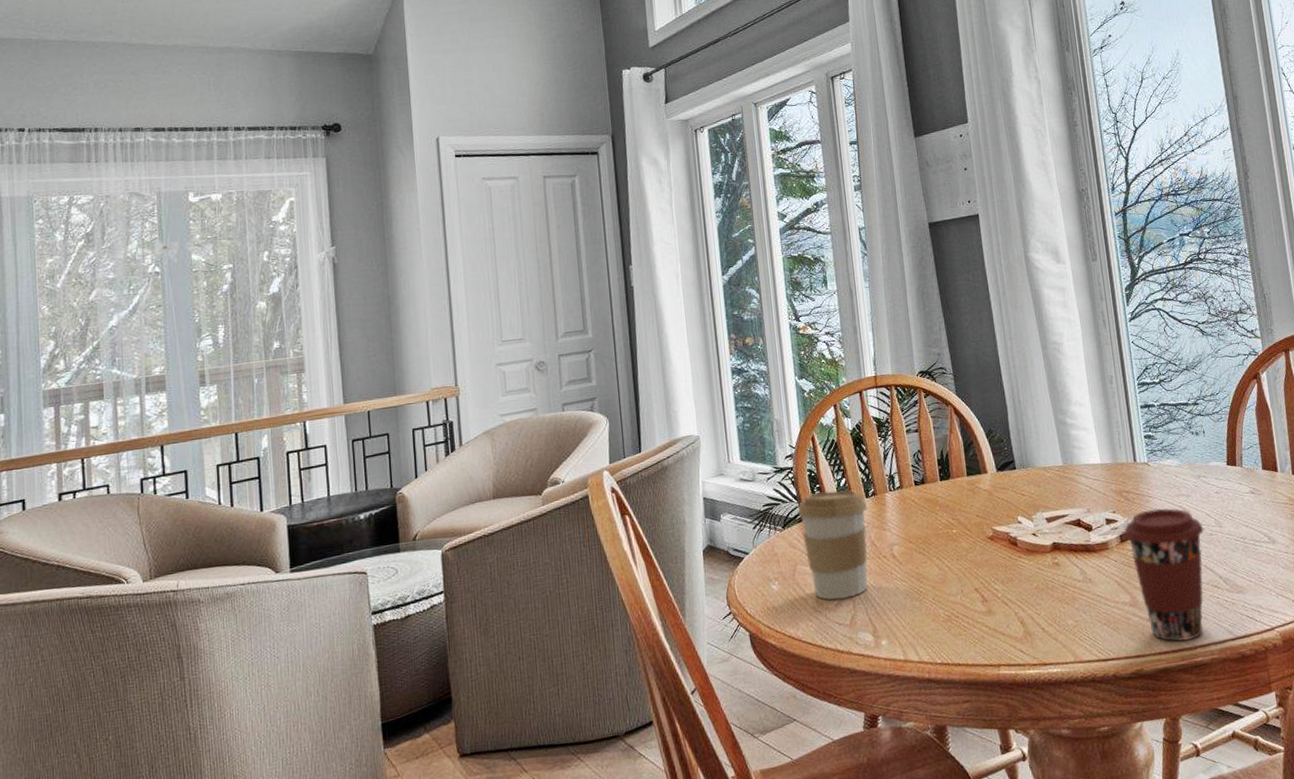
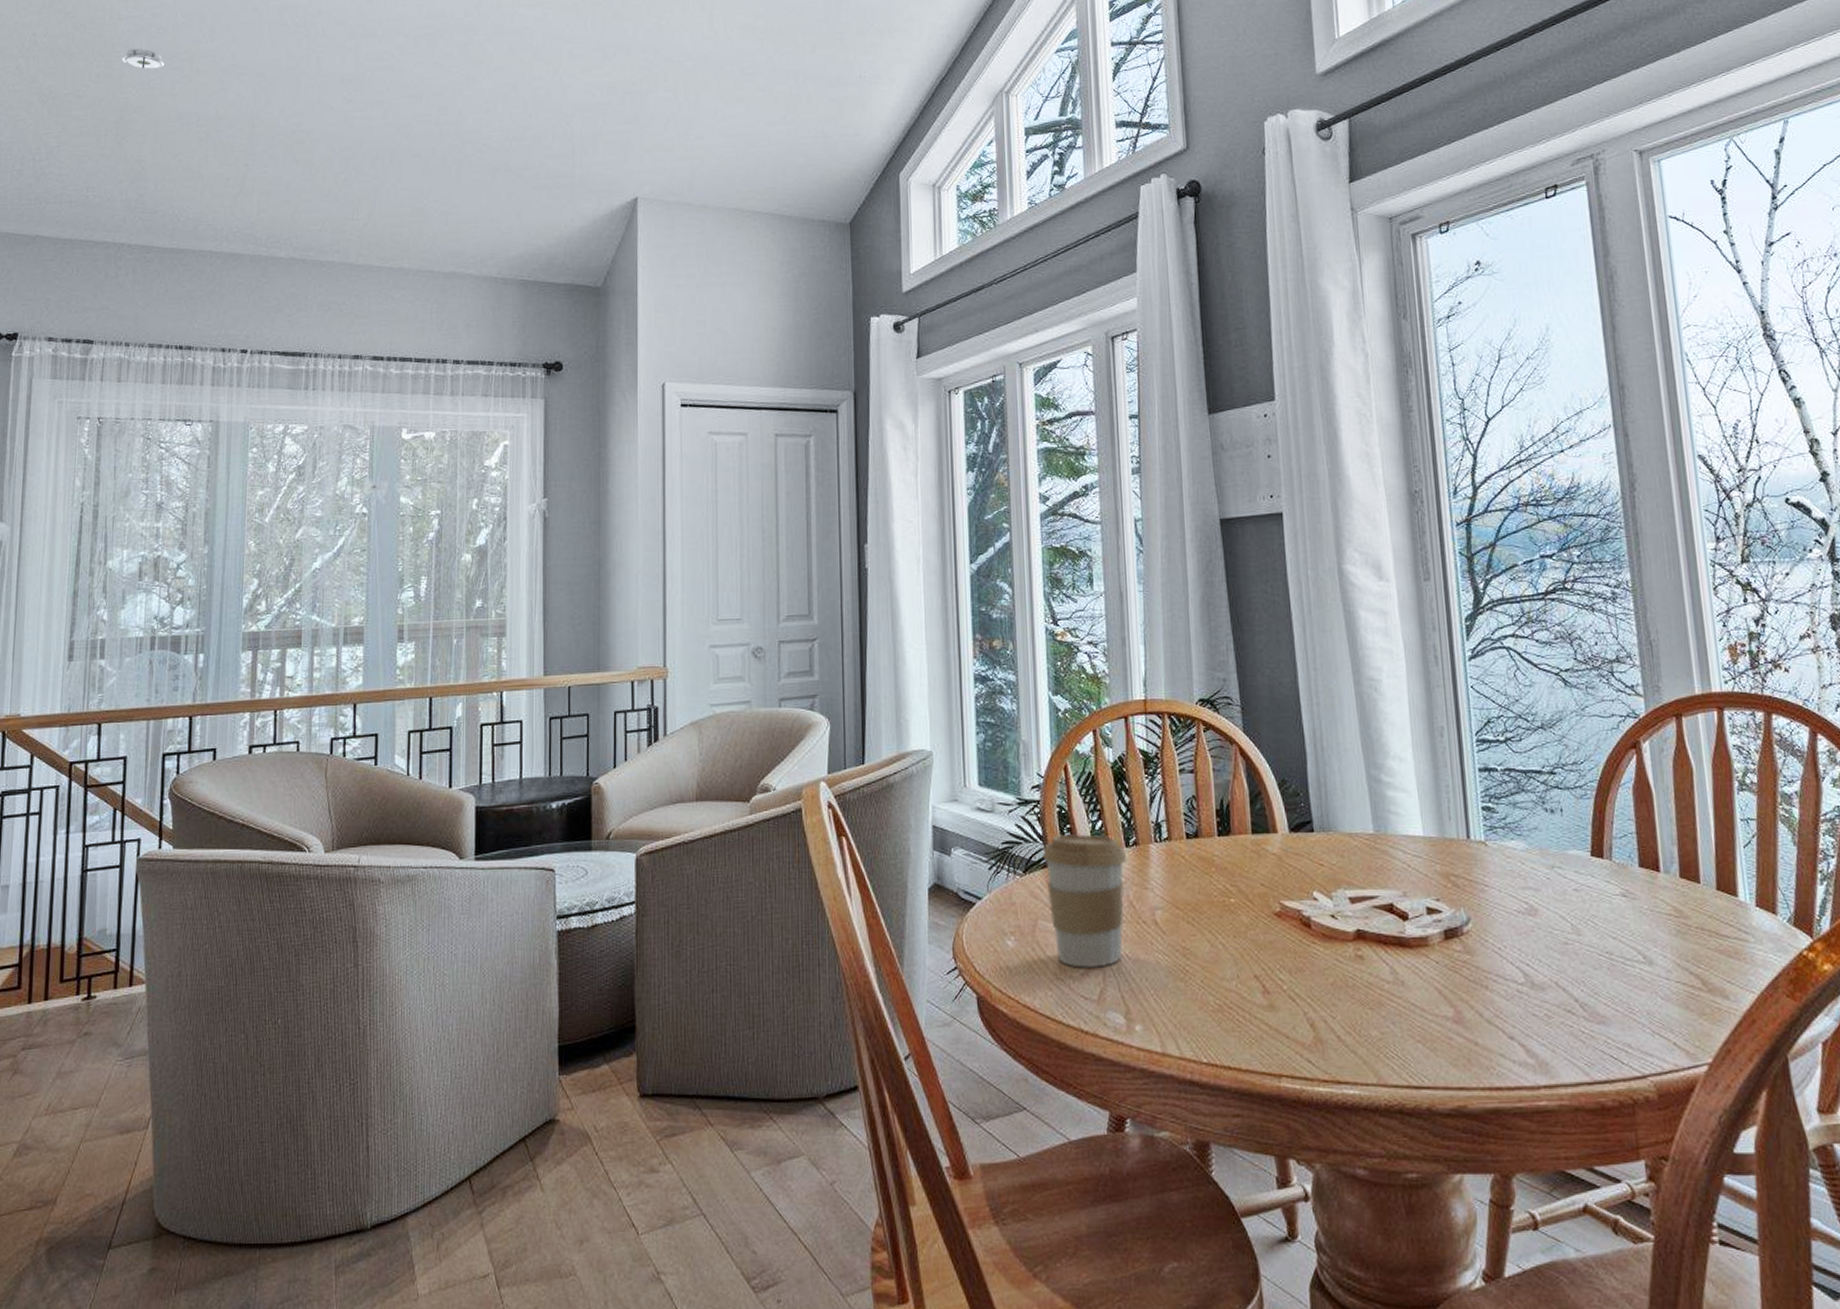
coffee cup: present [1124,508,1204,643] -> none [1449,902,1557,1078]

